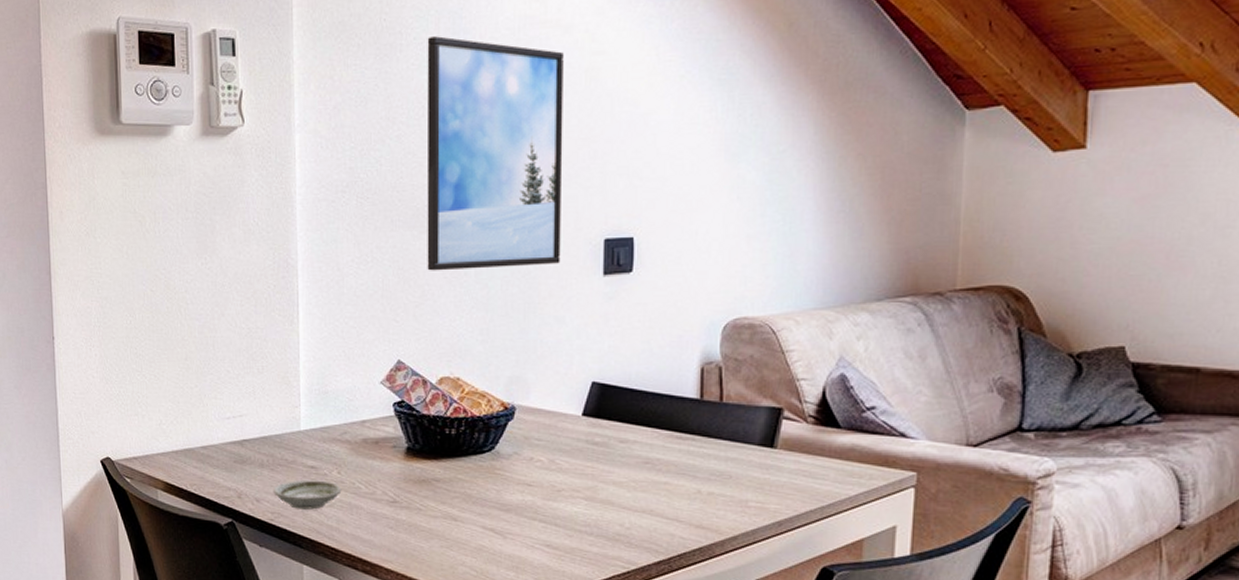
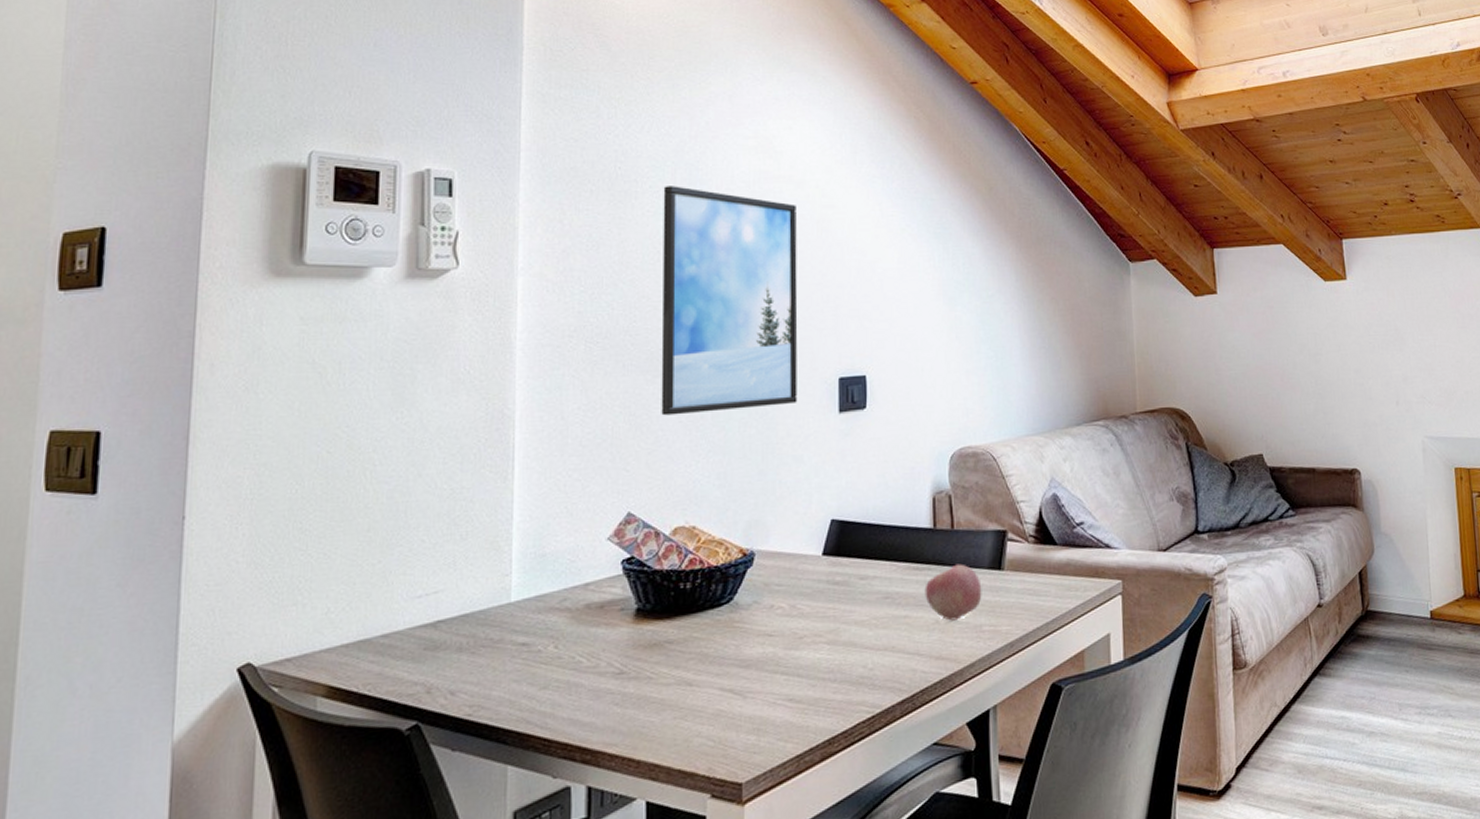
saucer: present [273,479,342,510] -> none [473,658,559,698]
apple: none [687,437,750,493] -> present [924,564,982,621]

